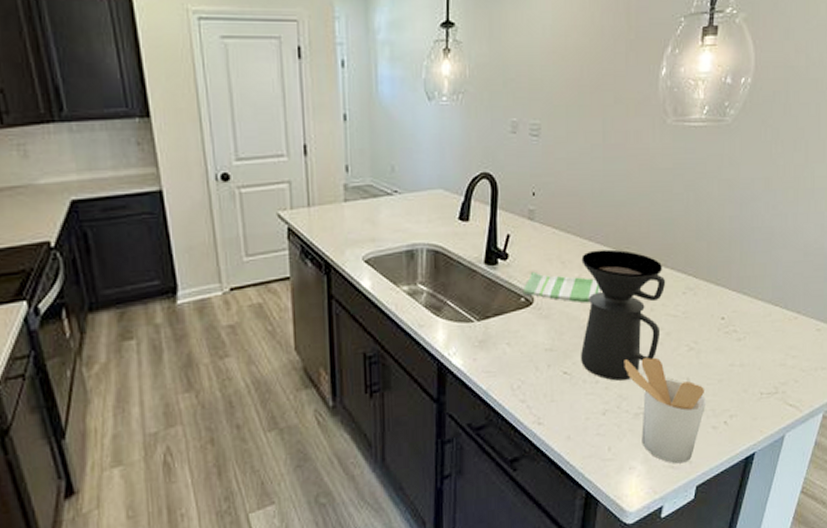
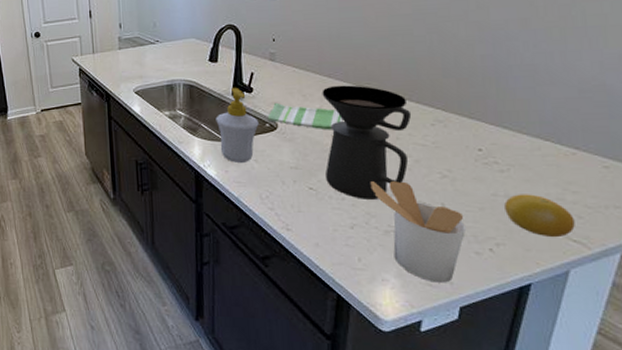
soap bottle: none [464,252,513,348] -> present [215,87,259,162]
fruit: none [739,361,792,404] -> present [504,194,575,238]

